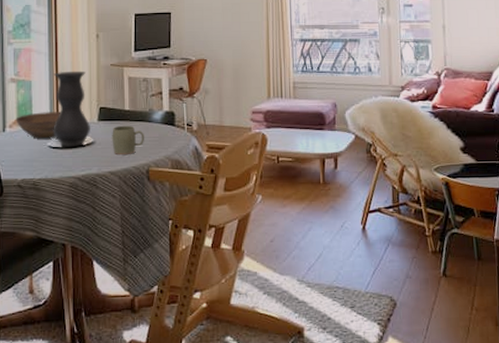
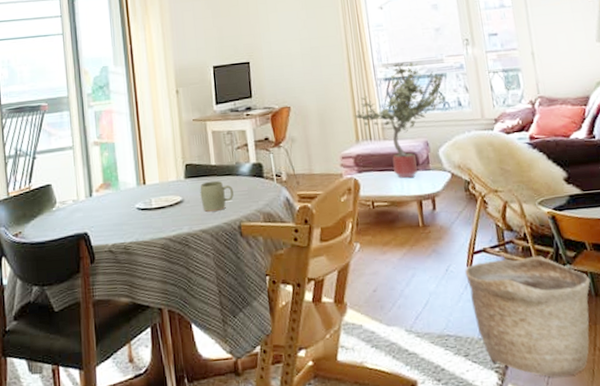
bowl: present [16,112,60,139] -> none [102,172,146,202]
vase: present [53,71,90,148] -> none [136,128,178,209]
potted tree: none [268,25,358,137] -> present [354,61,447,179]
basket: none [359,218,475,332] -> present [465,255,591,377]

